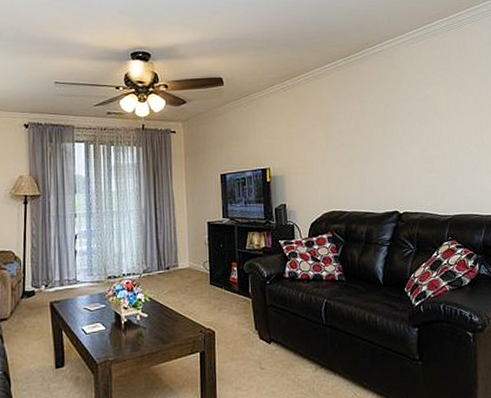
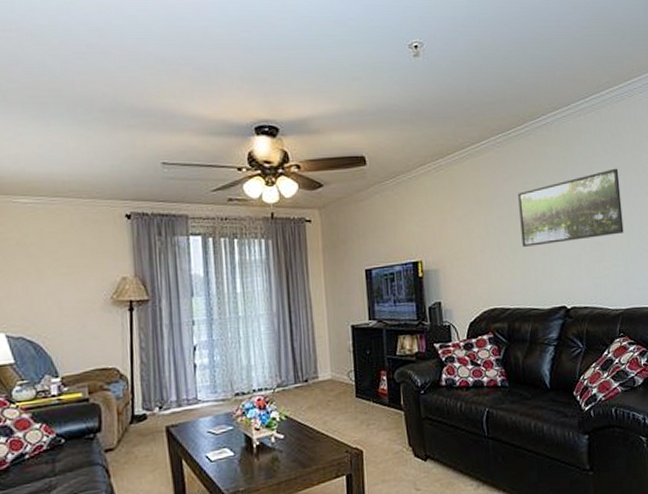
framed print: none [356,89,453,158] -> present [518,168,624,247]

